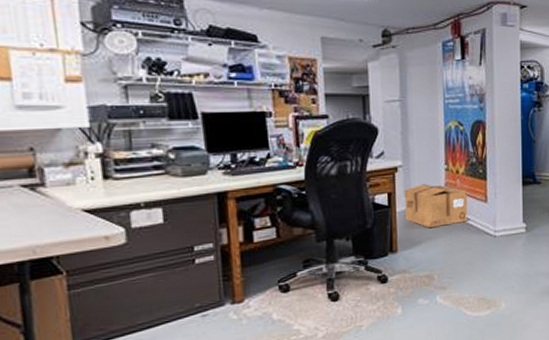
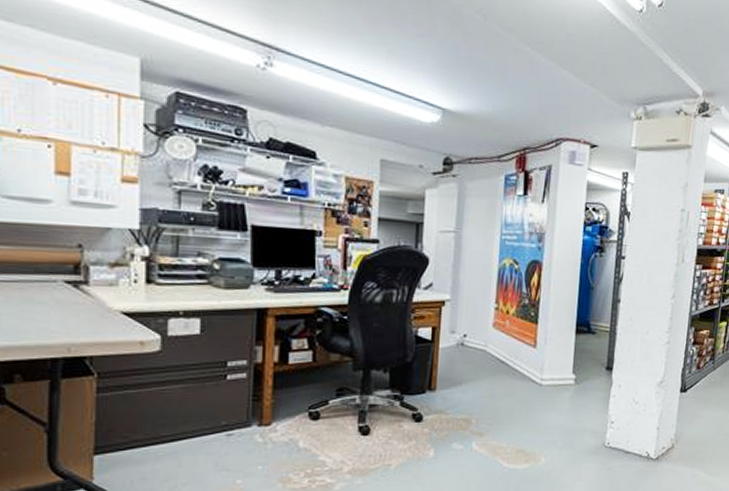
cardboard box: present [404,184,468,229] -> none [447,321,517,369]

